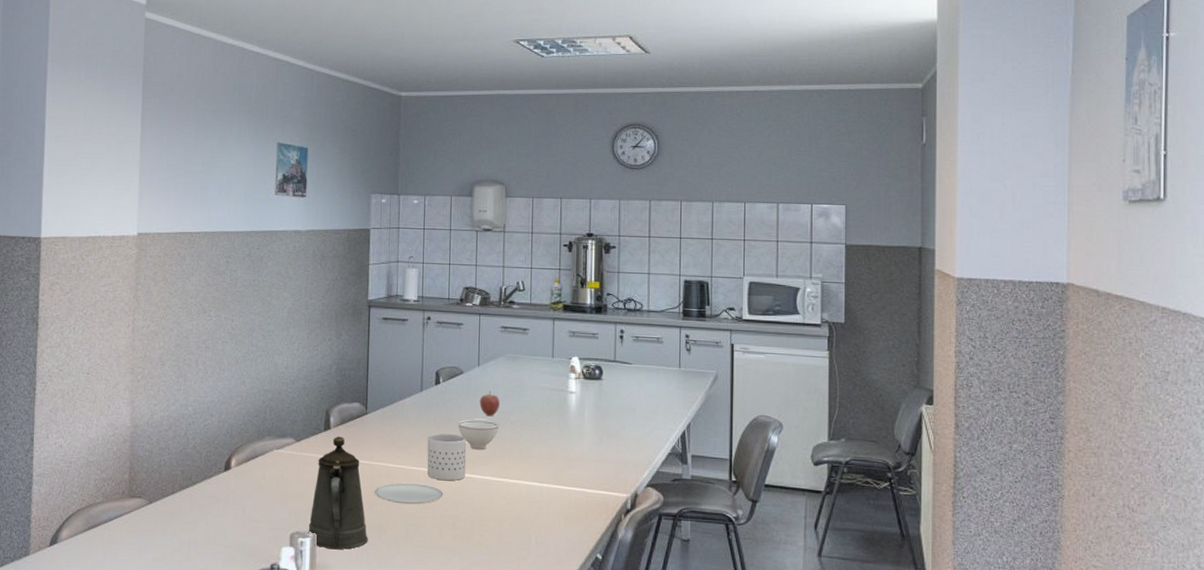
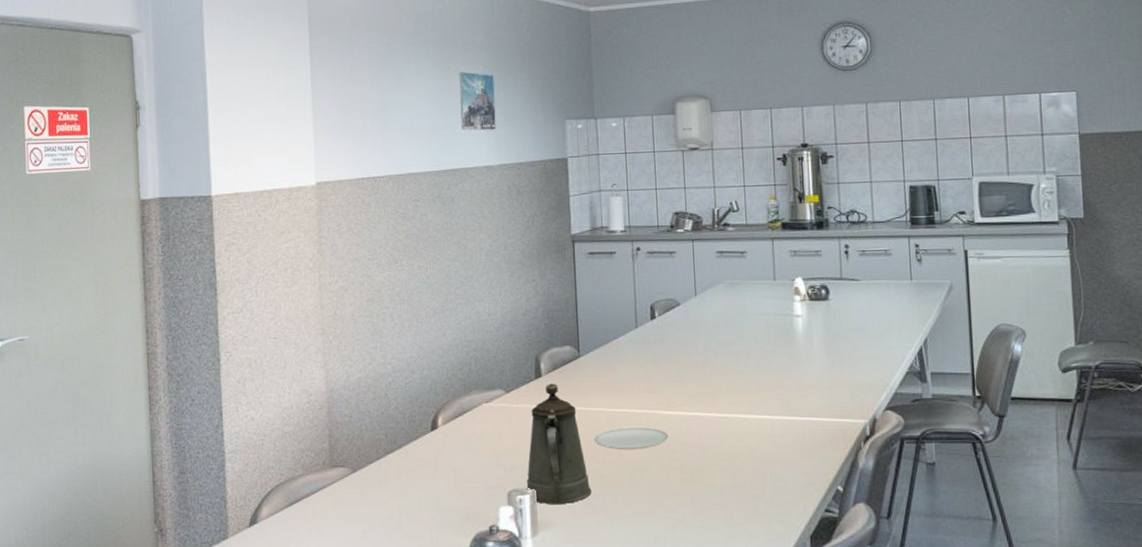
mug: present [427,433,466,481] -> none [647,370,691,422]
bowl: present [458,419,499,450] -> none [678,353,723,386]
fruit: present [479,391,500,417] -> none [699,321,721,349]

